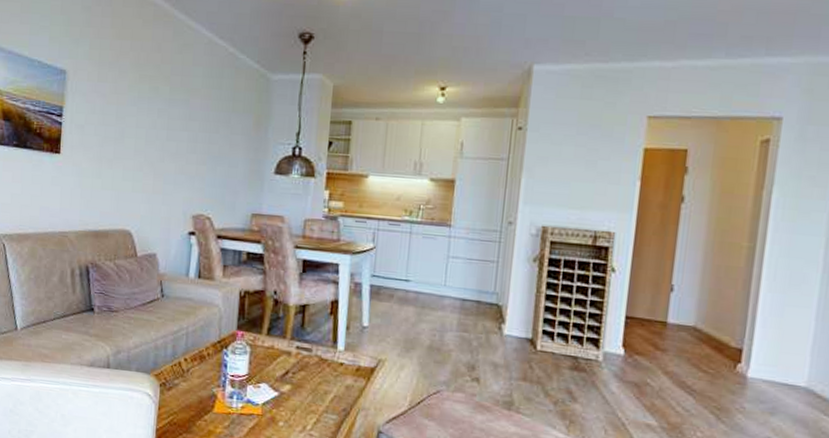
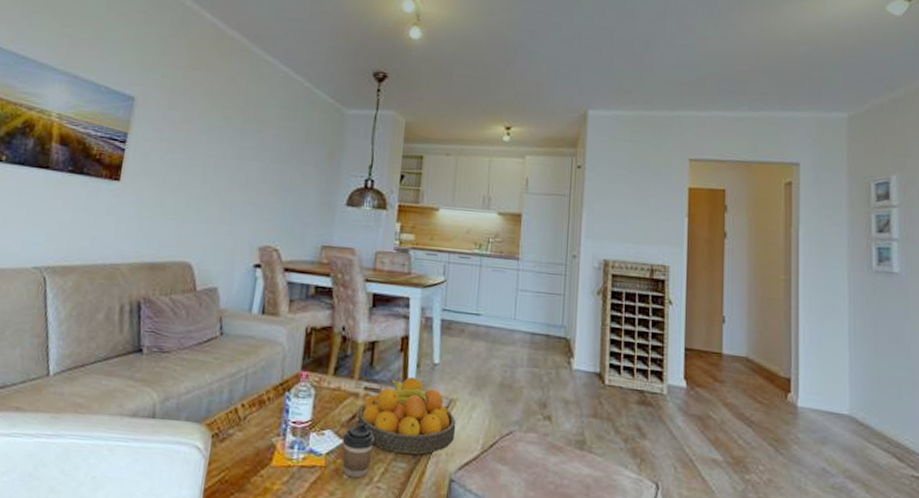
coffee cup: none [276,378,308,427] -> present [342,423,375,479]
fruit bowl: none [291,338,385,409] -> present [358,376,456,455]

